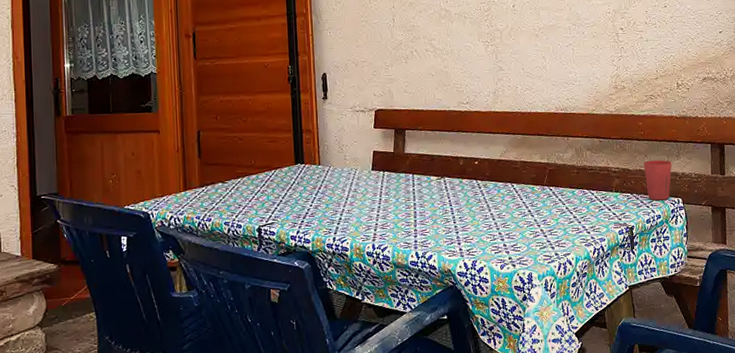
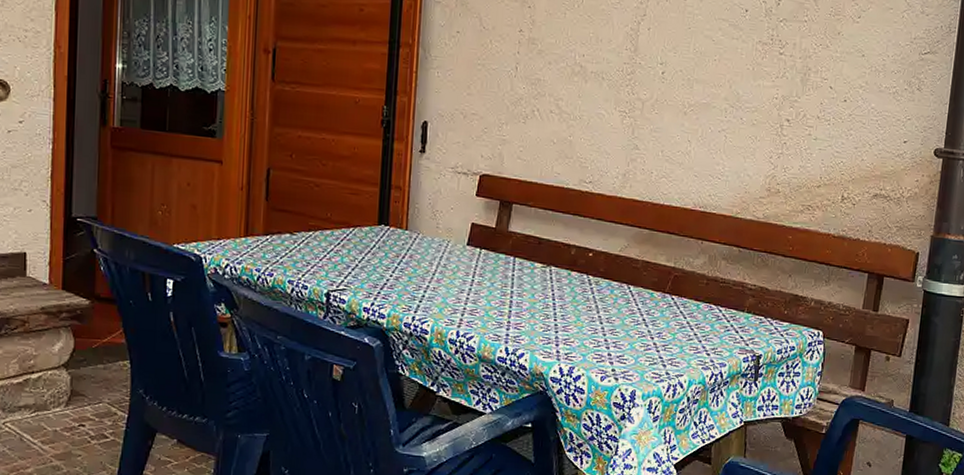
cup: present [643,159,672,201] -> none [784,281,820,331]

